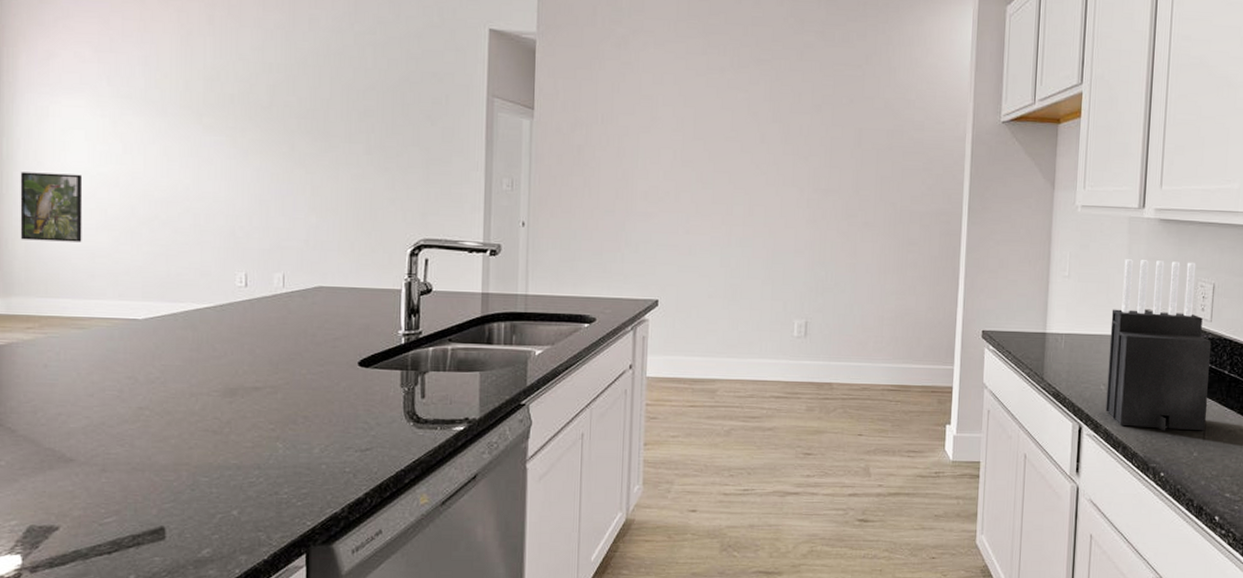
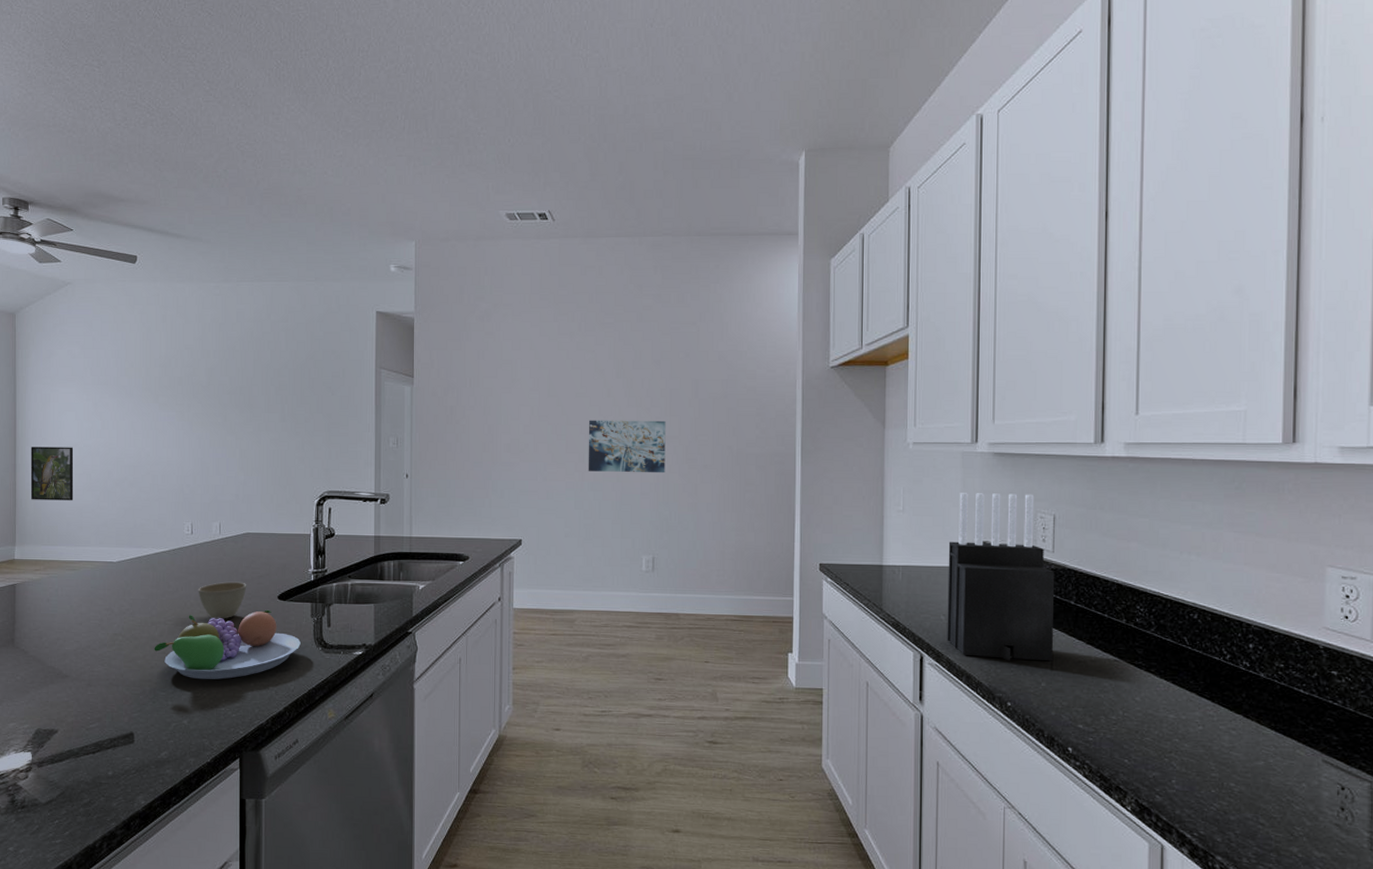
fruit bowl: none [193,378,387,462] -> present [154,609,301,680]
cup: none [253,344,318,390] -> present [198,581,247,619]
wall art: none [736,167,825,230] -> present [588,420,666,474]

